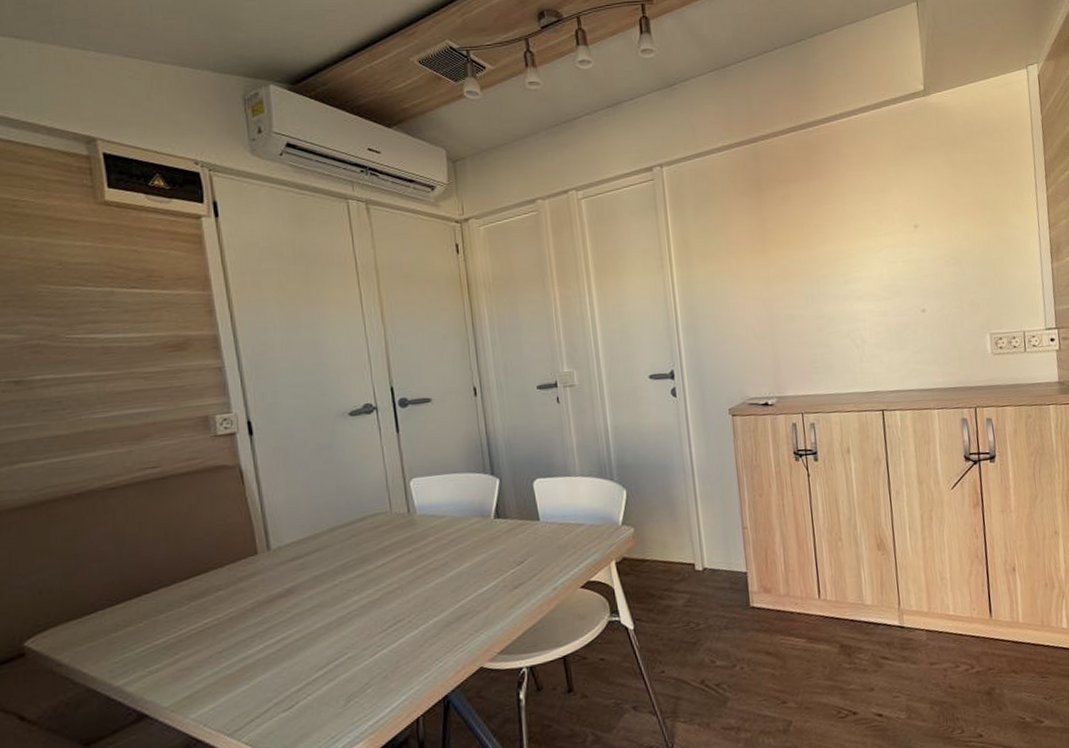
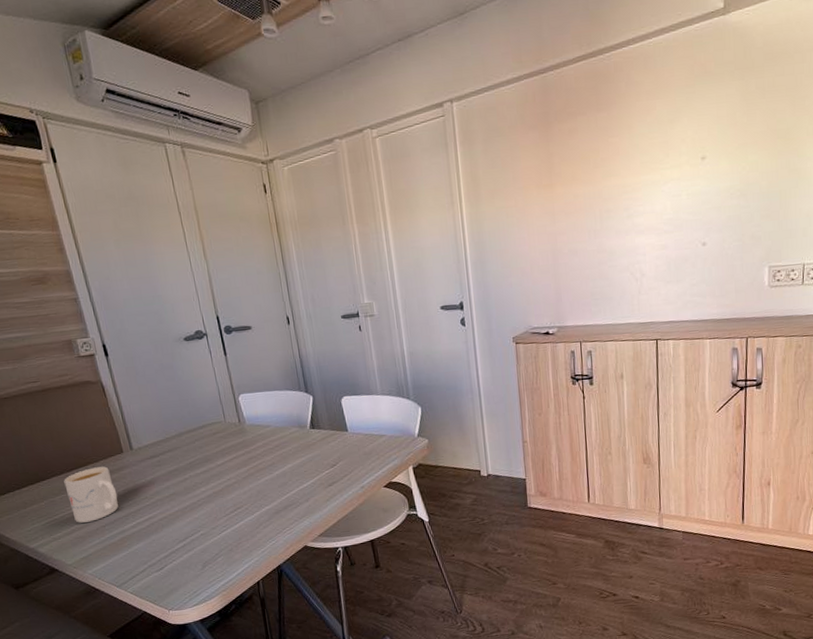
mug: none [174,572,243,649] -> present [64,466,118,523]

